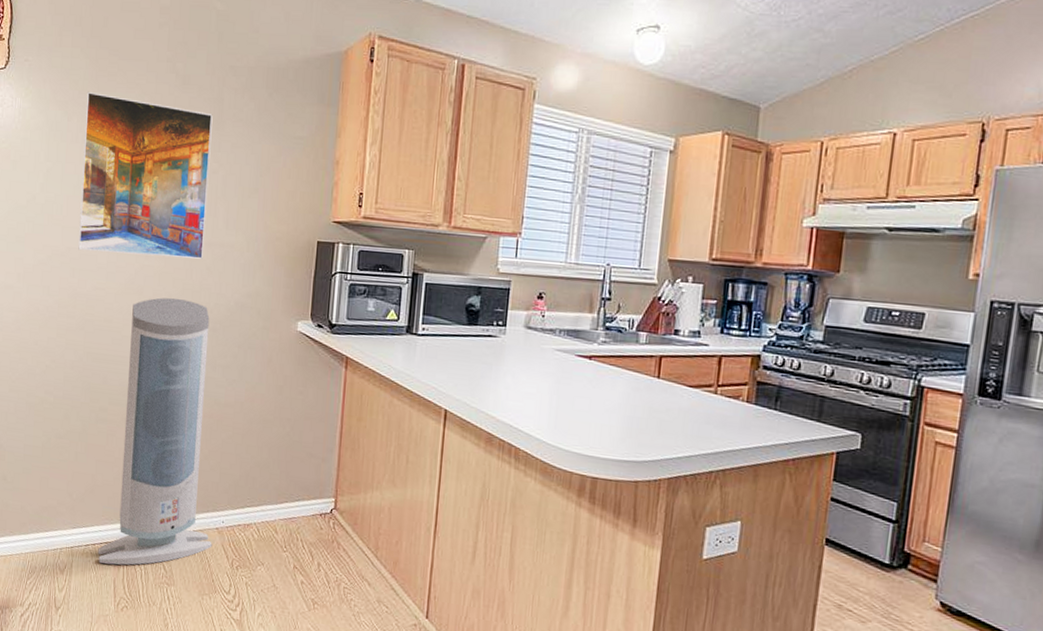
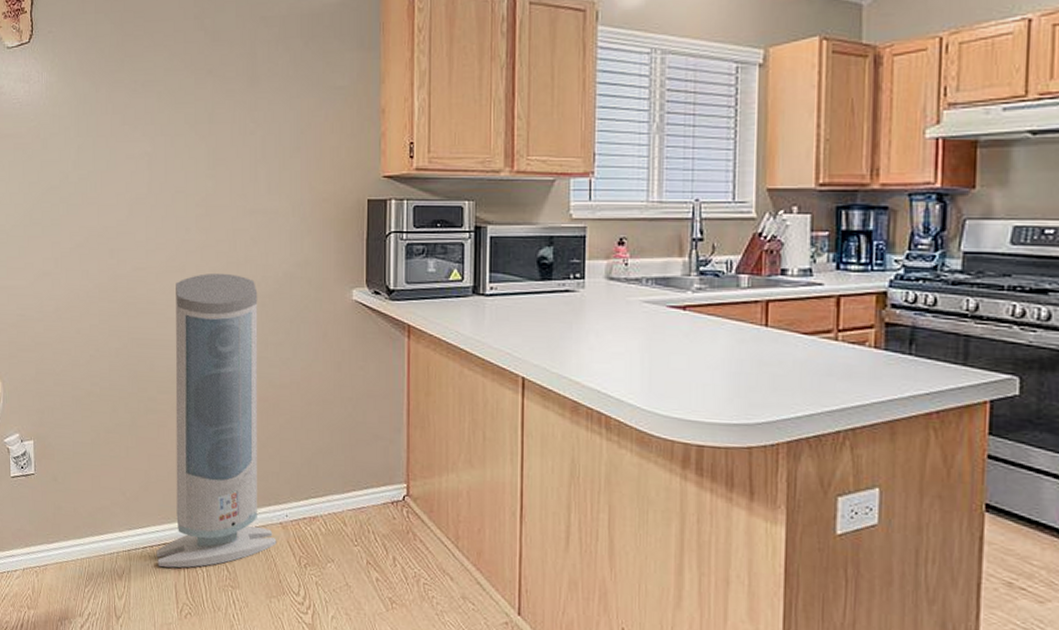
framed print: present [78,91,213,259] -> none [113,58,247,229]

